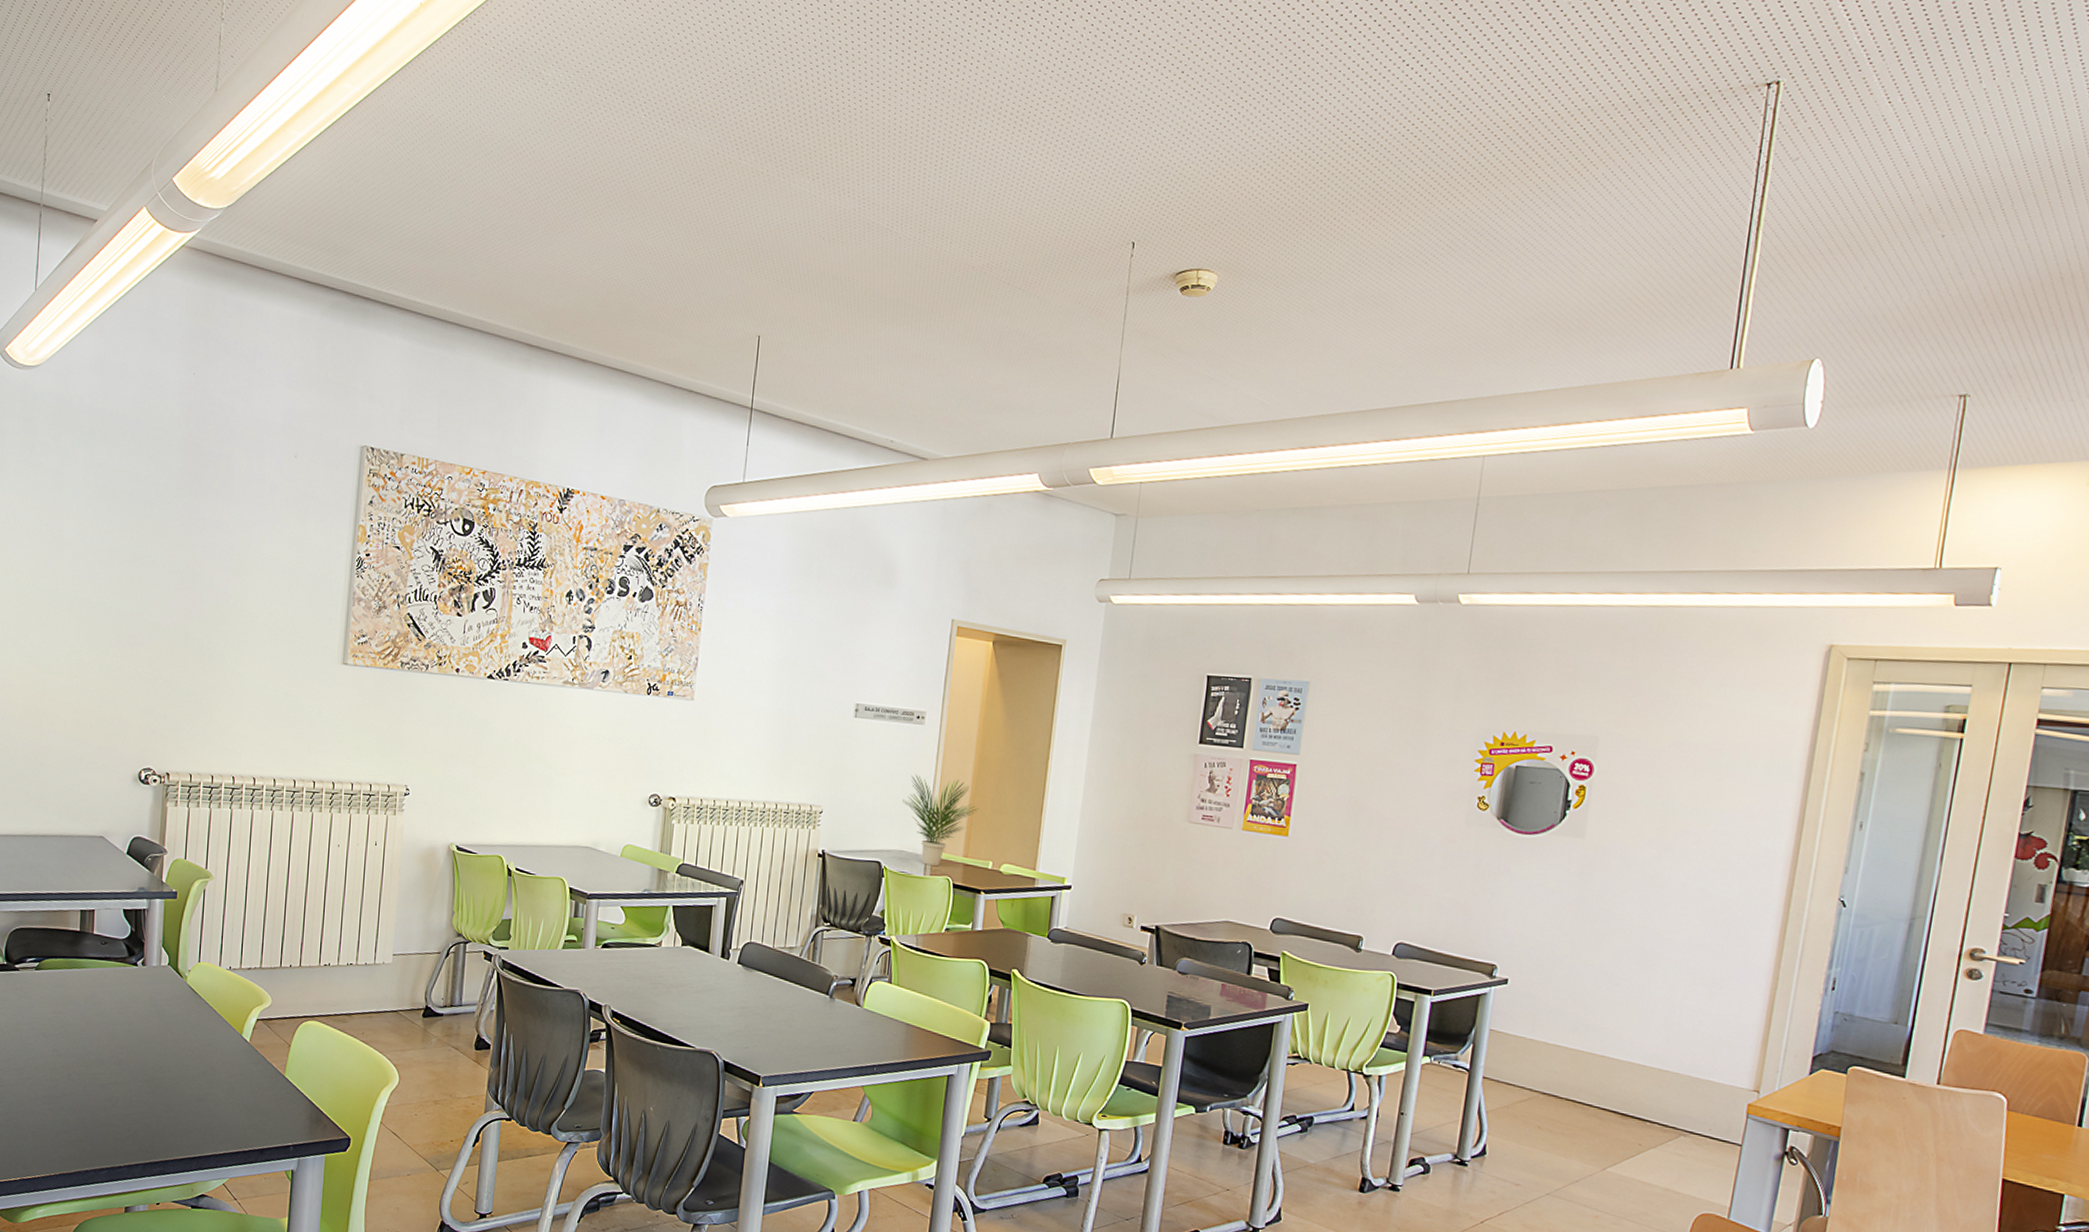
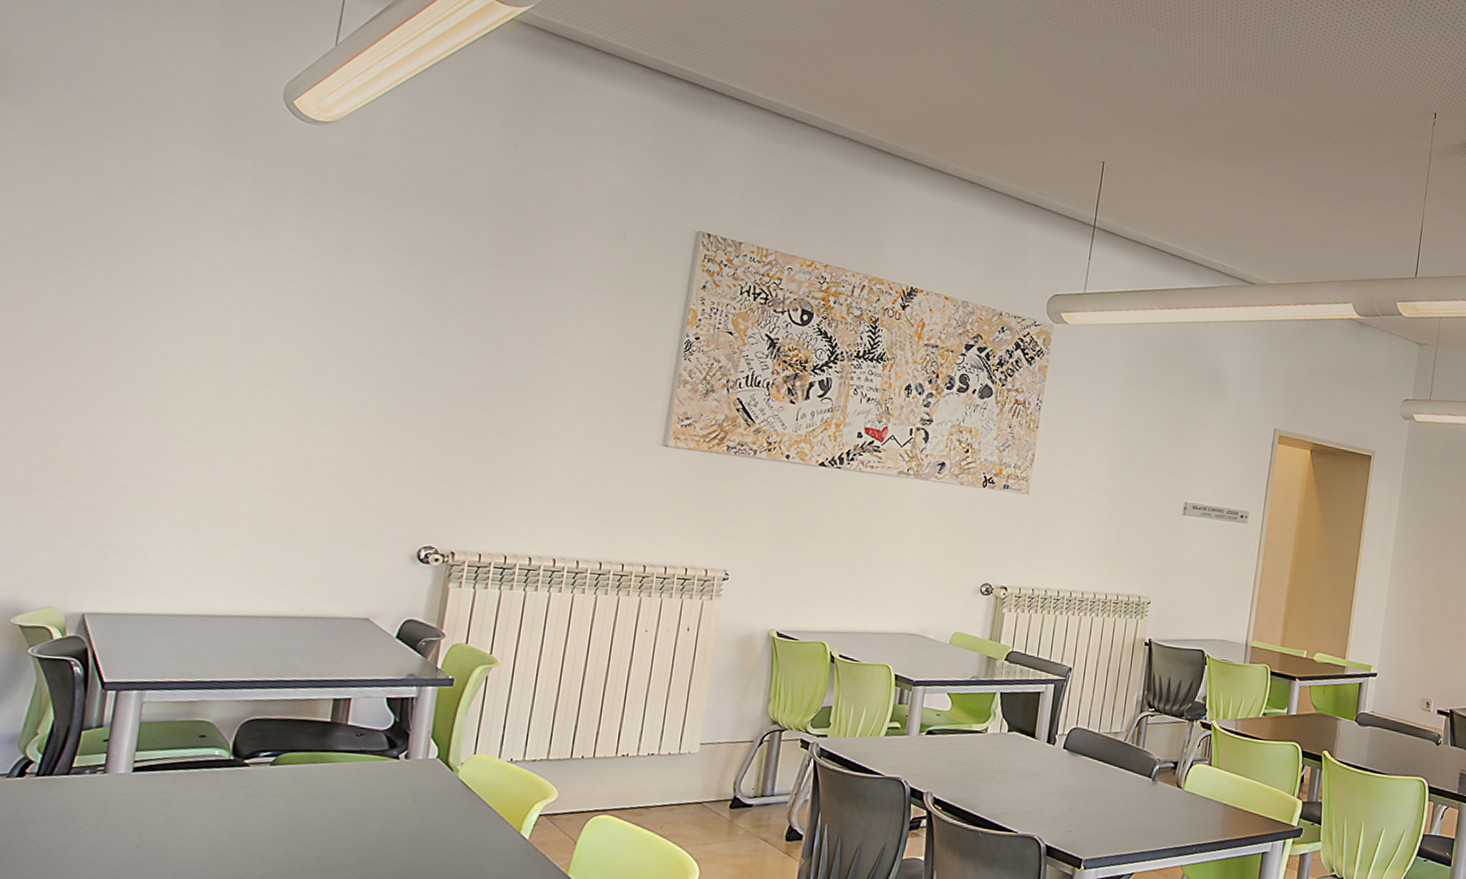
potted plant: present [902,774,979,867] -> none [1225,568,1296,655]

